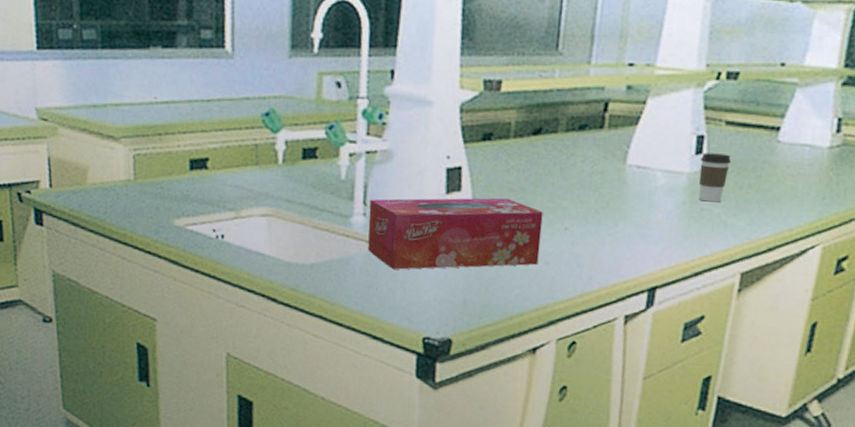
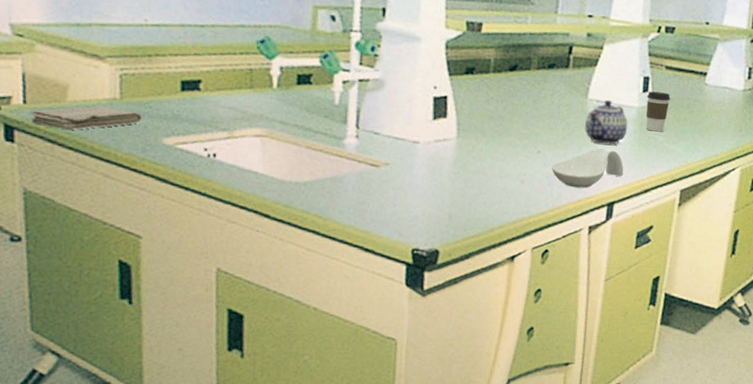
washcloth: none [57,188,155,213] -> present [31,106,143,131]
tissue box: present [368,197,543,270] -> none [360,123,519,187]
spoon rest: none [581,223,670,271] -> present [551,148,624,189]
teapot: none [622,165,676,219] -> present [585,100,628,145]

